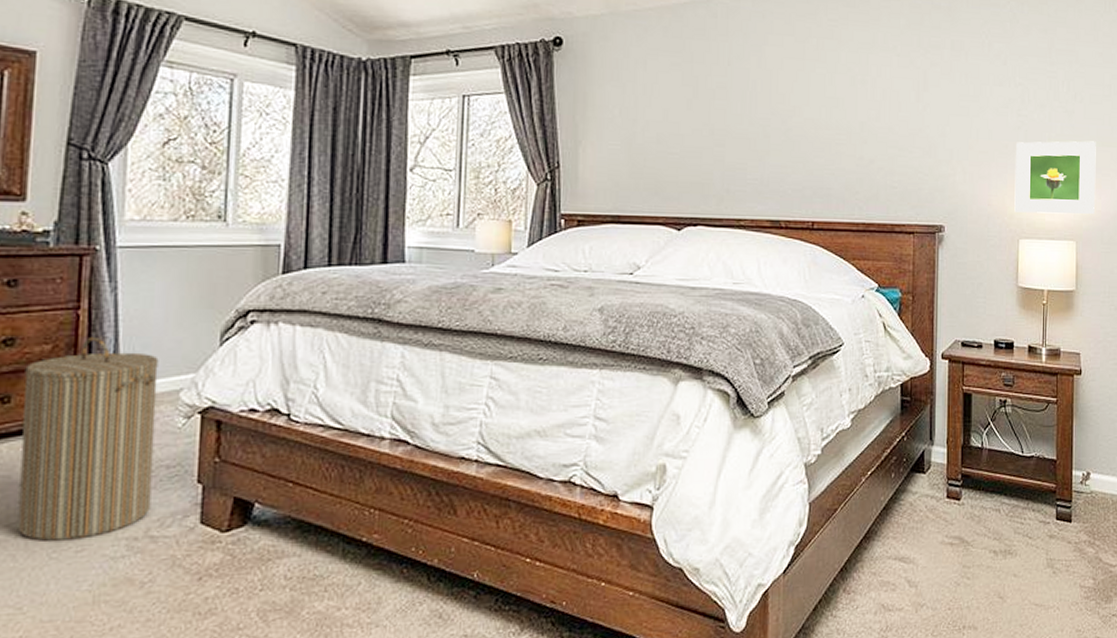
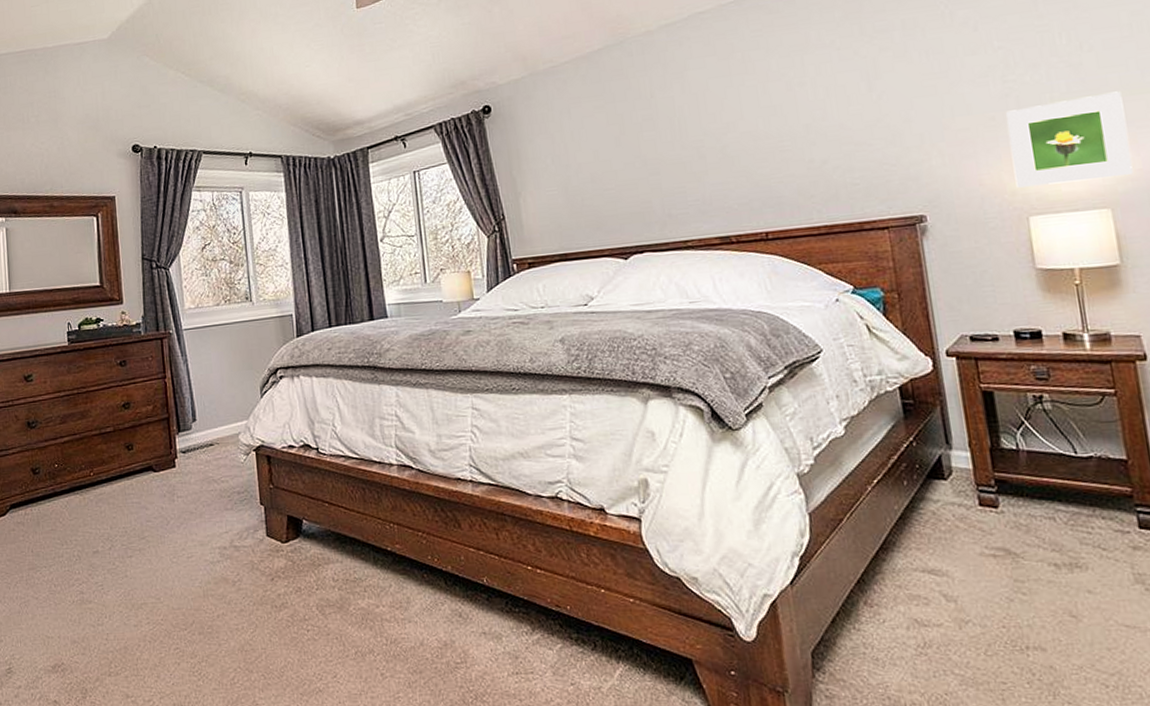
laundry hamper: present [17,336,159,541] -> none [139,397,232,550]

